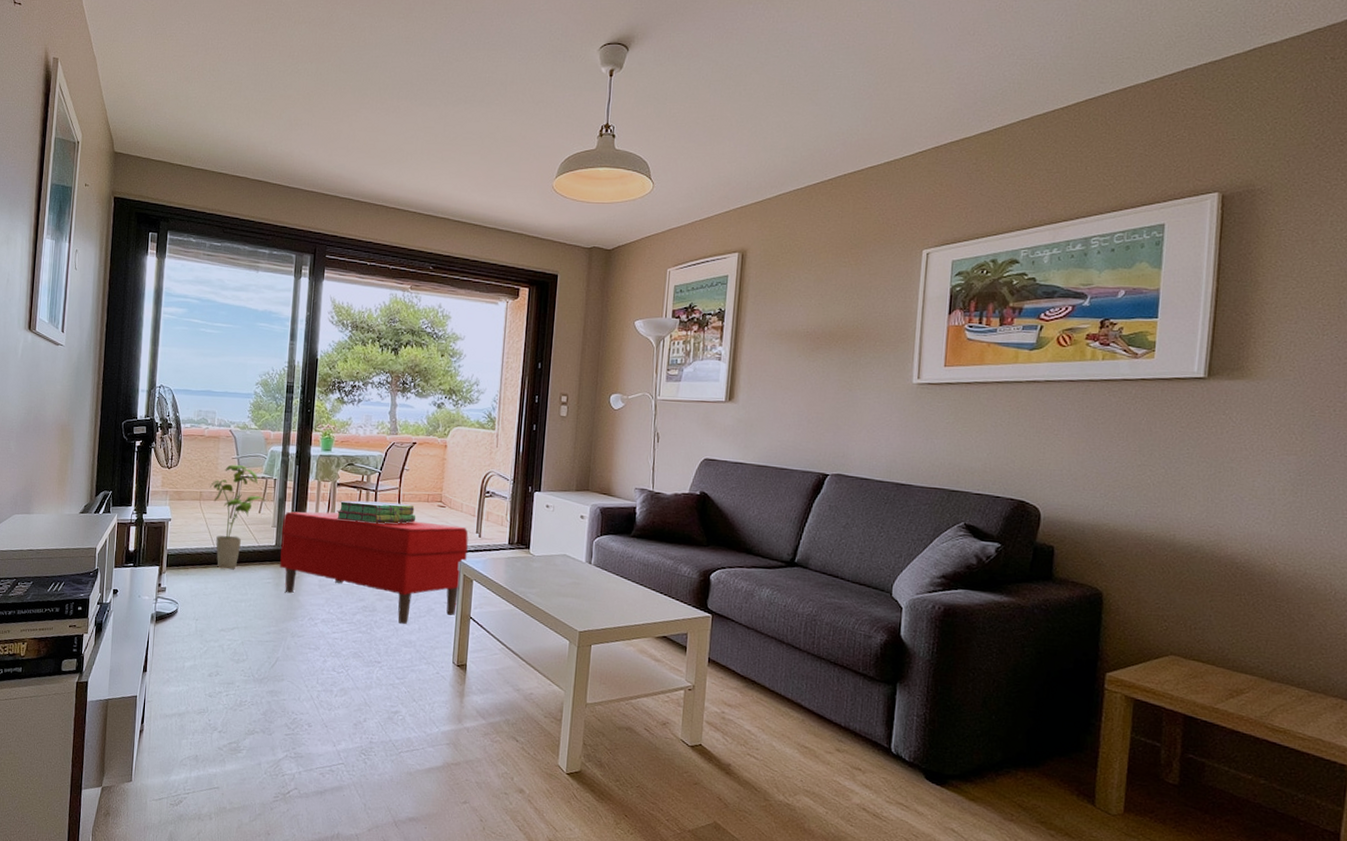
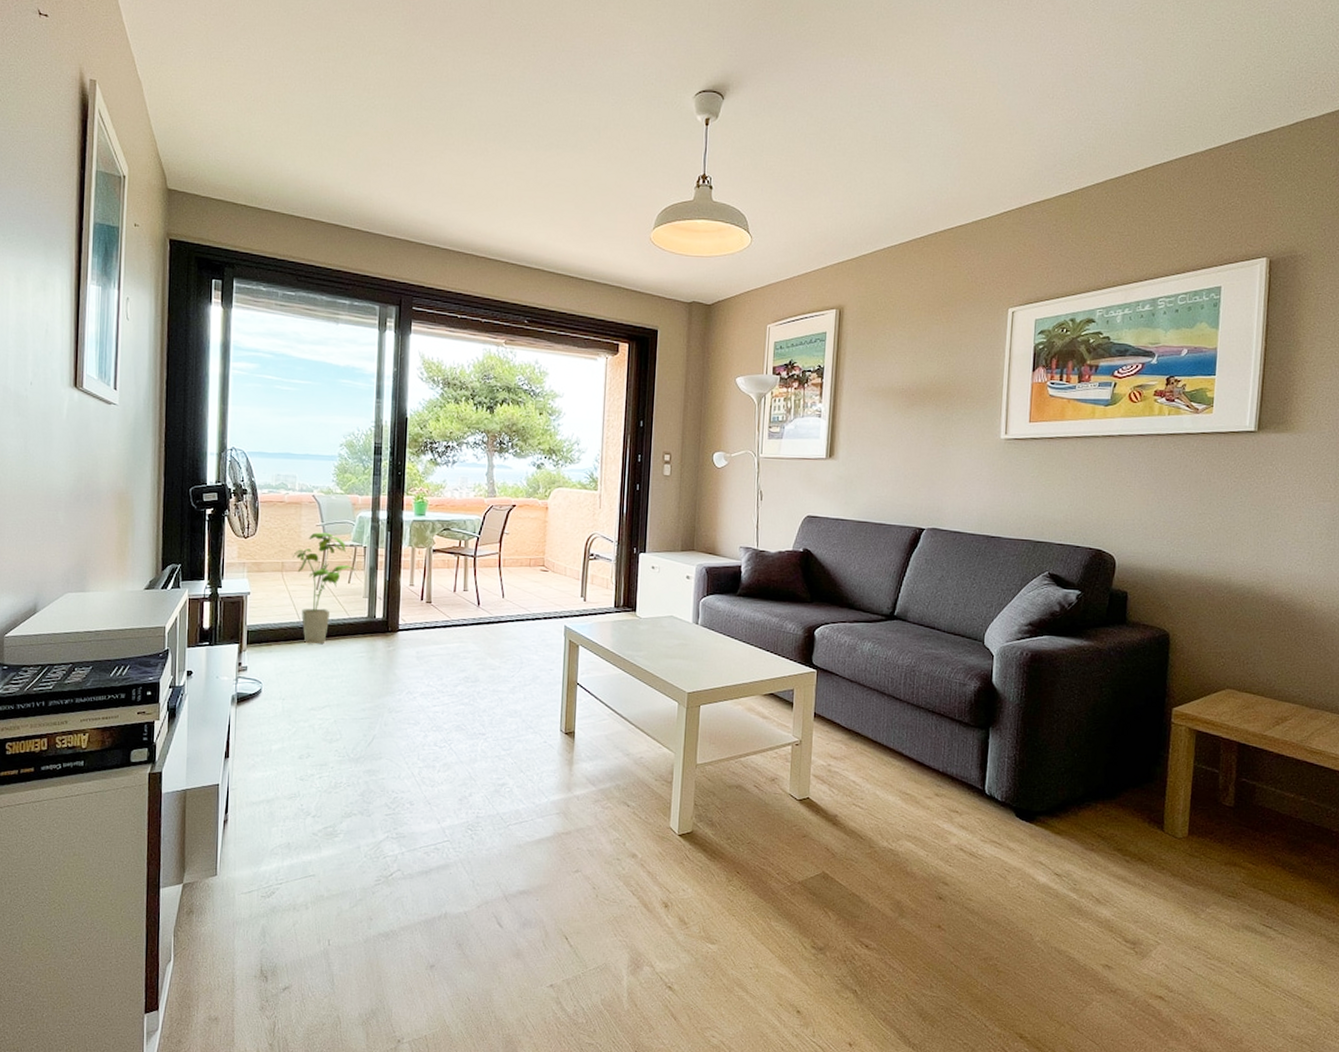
bench: present [280,511,469,625] -> none [373,579,573,694]
stack of books: present [336,500,416,524] -> none [432,567,518,591]

